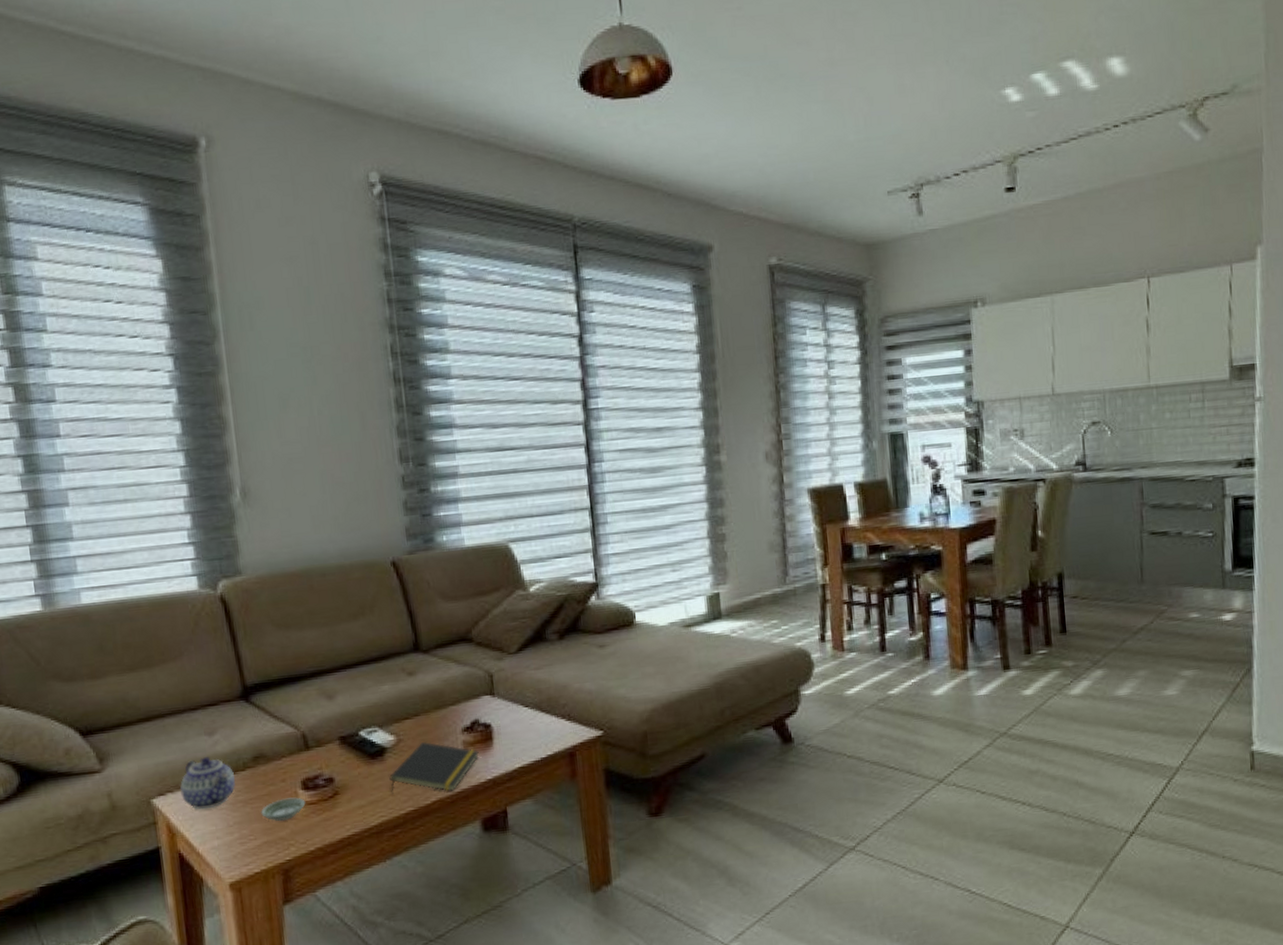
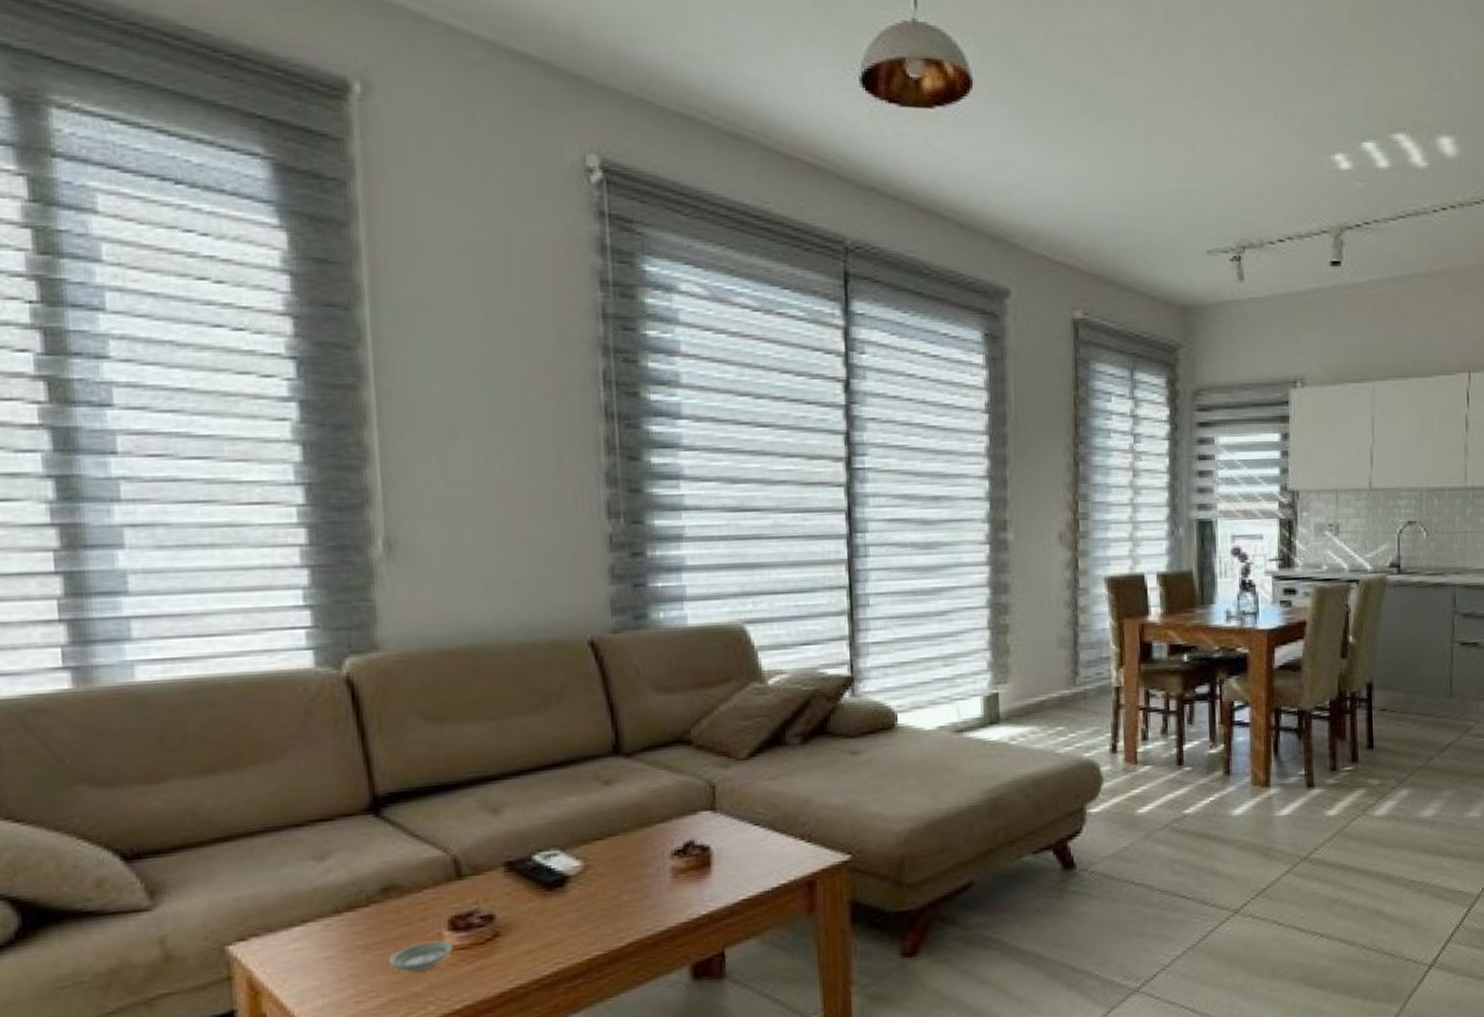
teapot: present [179,757,236,810] -> none [270,888,353,959]
notepad: present [389,741,479,794] -> none [571,867,692,935]

